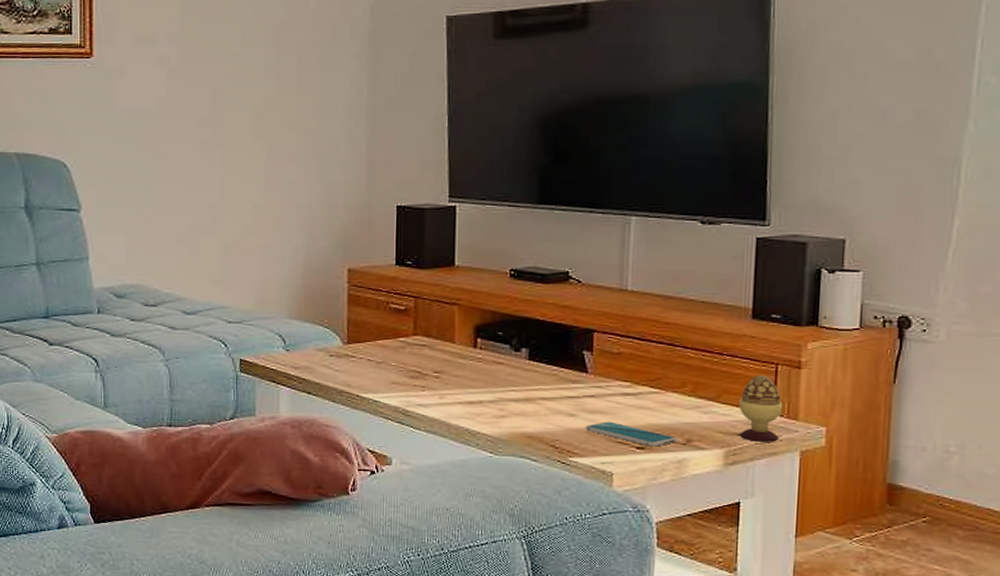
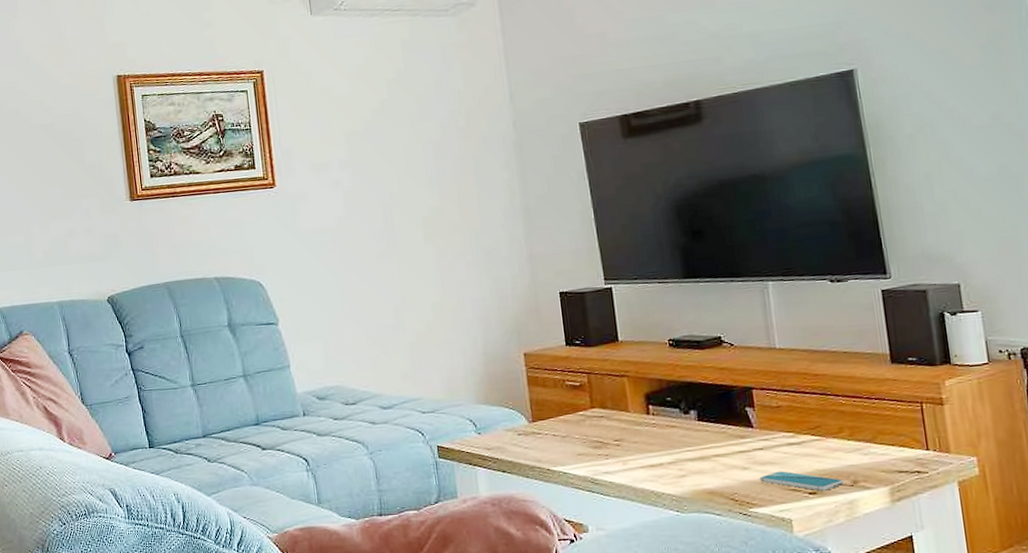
decorative egg: present [739,375,783,442] -> none [893,414,937,477]

